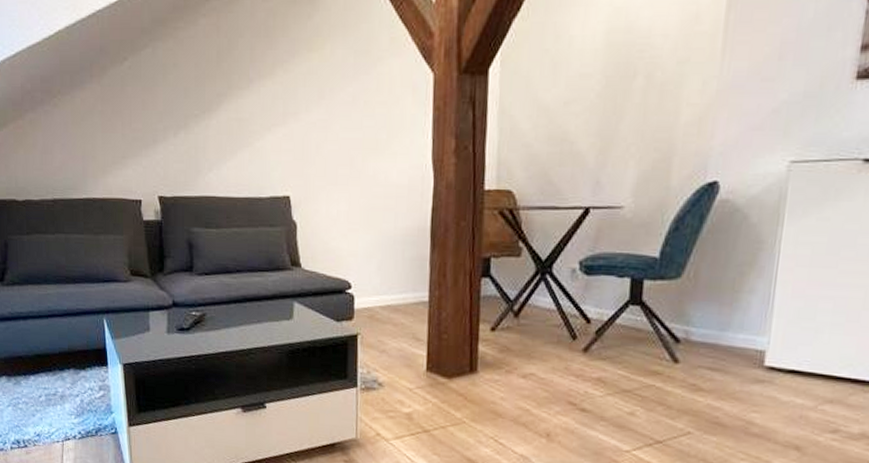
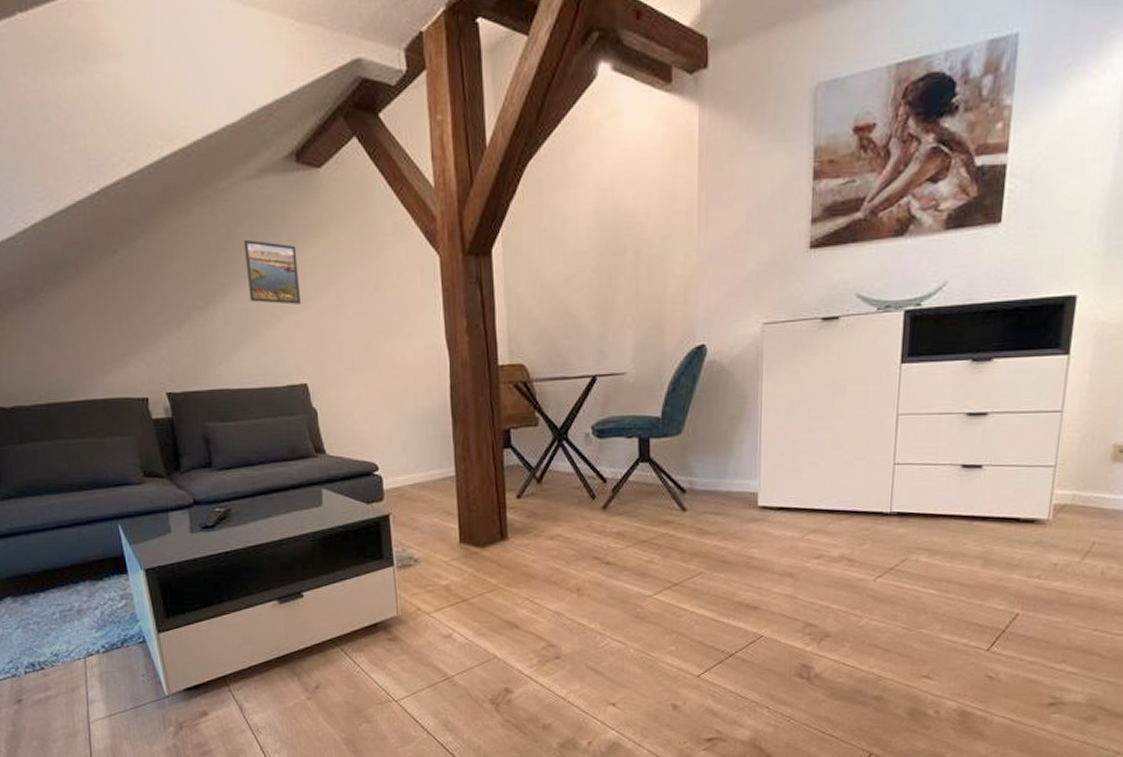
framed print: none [242,50,292,117] -> present [243,239,301,305]

